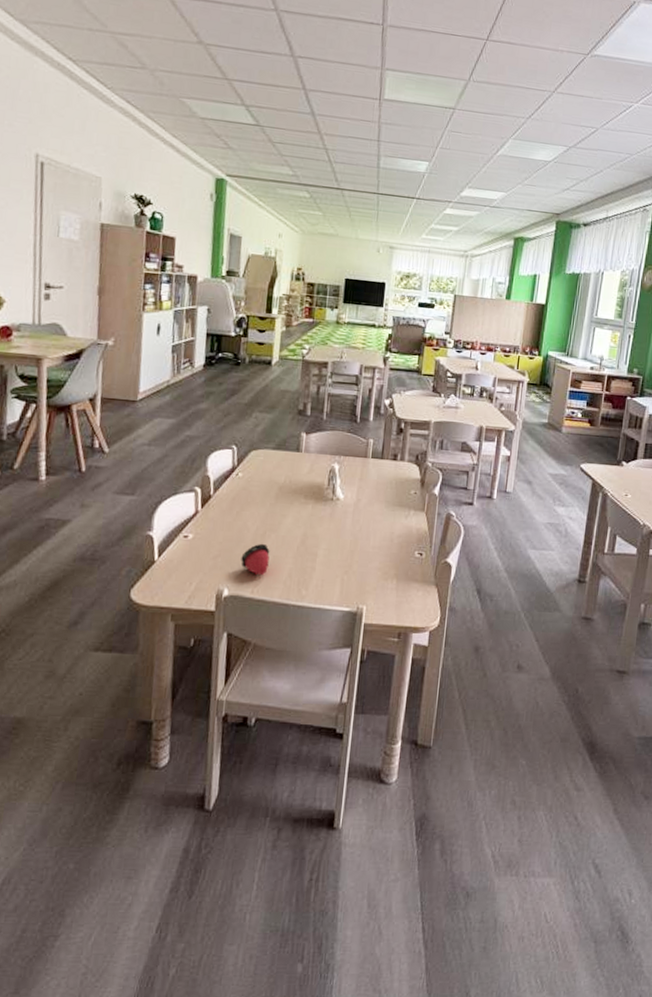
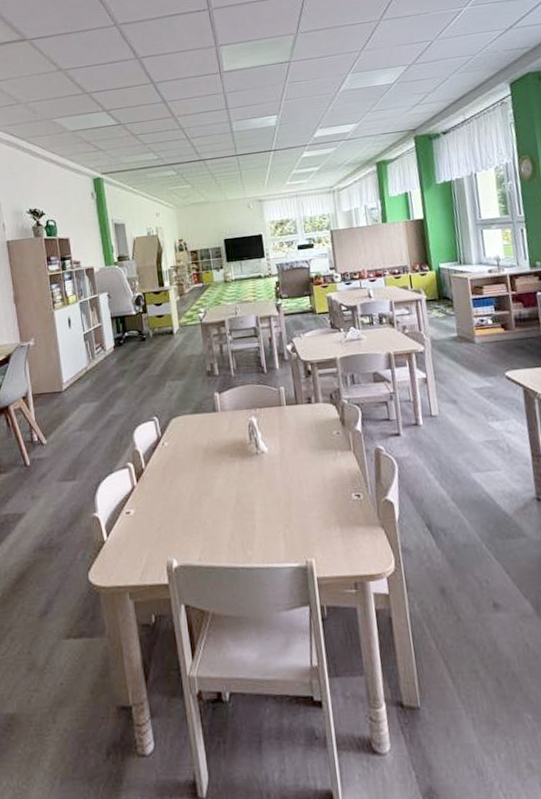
fruit: present [241,543,270,576] -> none [182,508,210,542]

